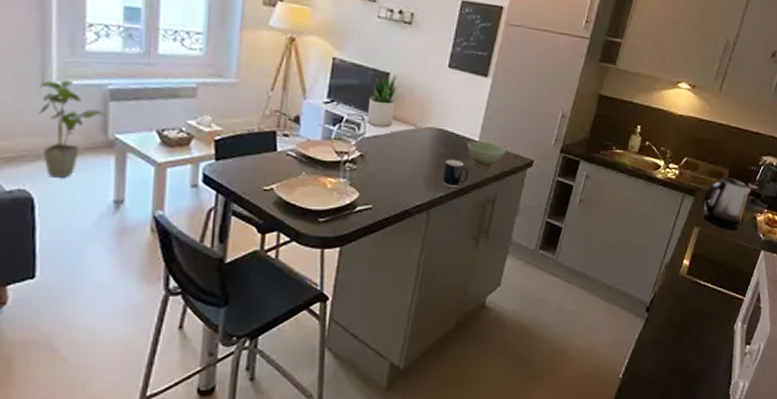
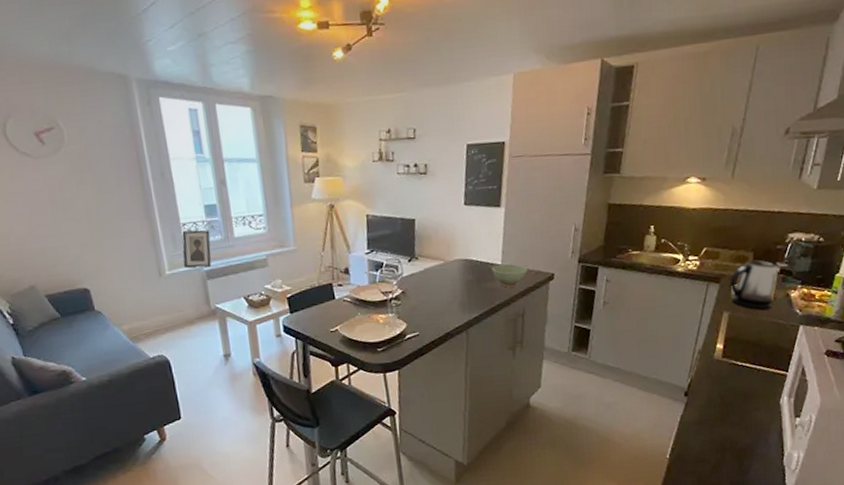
house plant: present [38,79,106,178] -> none [158,268,206,344]
picture frame: none [81,33,126,86] -> present [181,230,212,268]
planter: present [367,74,398,128] -> none [401,219,425,267]
mug: present [443,159,469,188] -> none [474,283,498,309]

